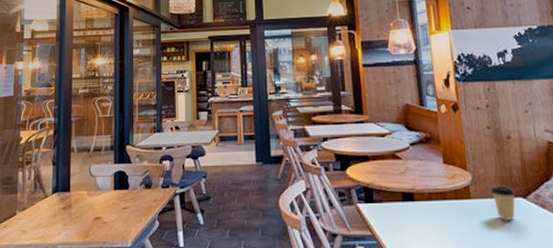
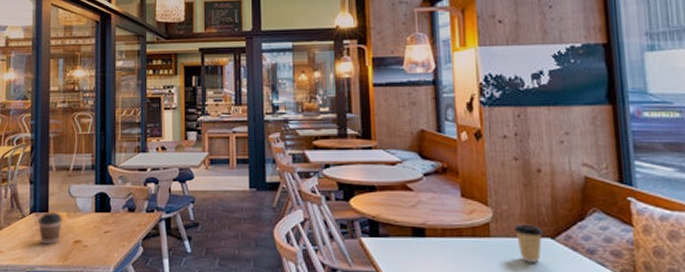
coffee cup: none [61,192,83,223] -> present [39,212,62,245]

